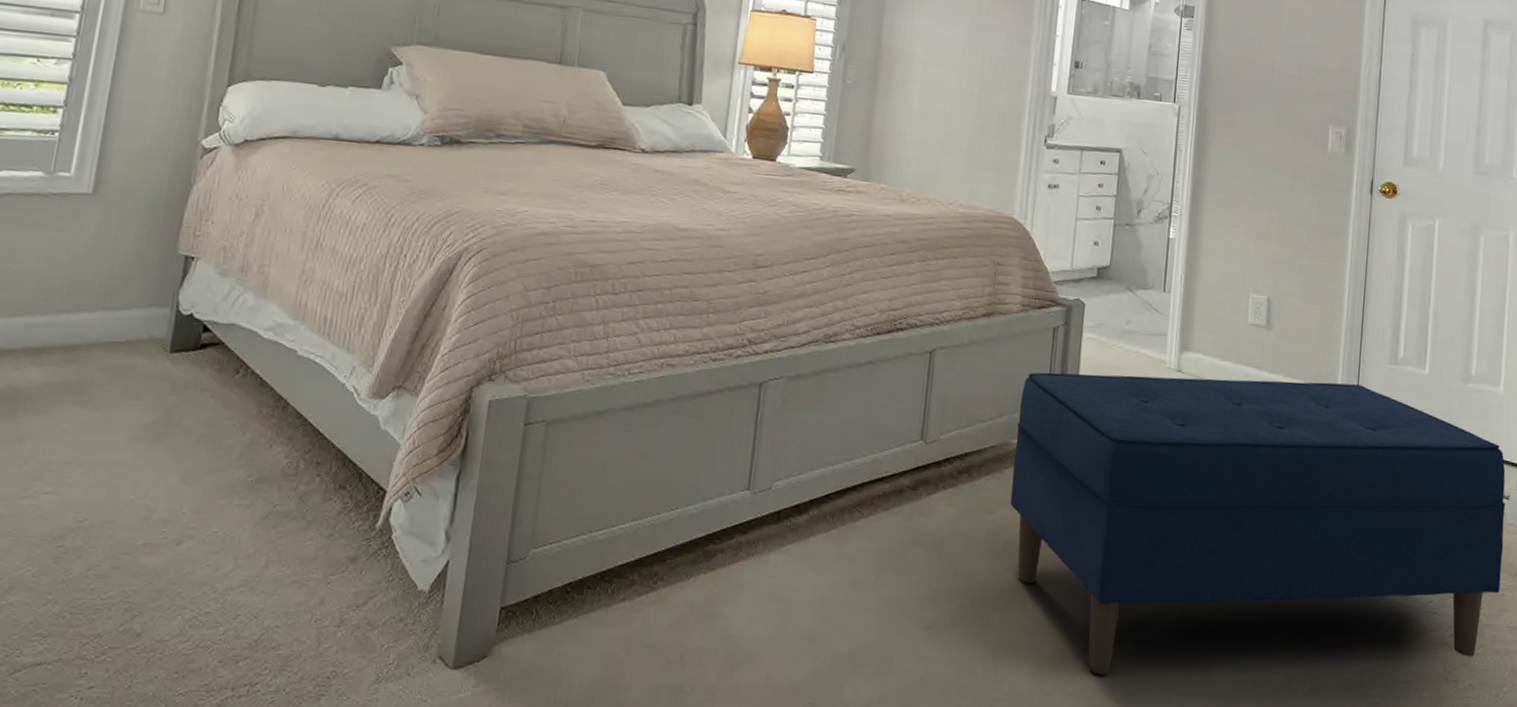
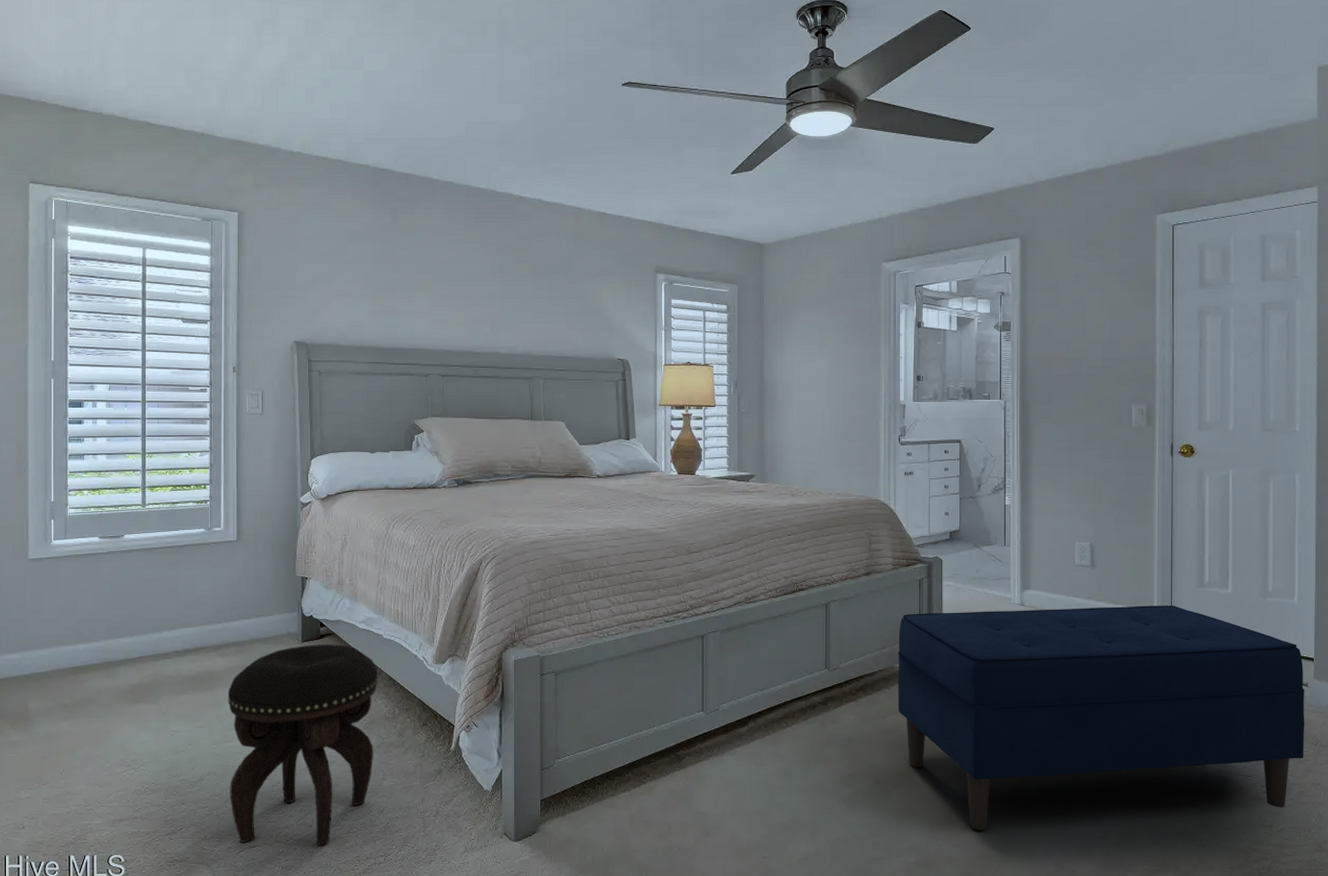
footstool: none [12,357,282,666] -> present [227,644,378,846]

